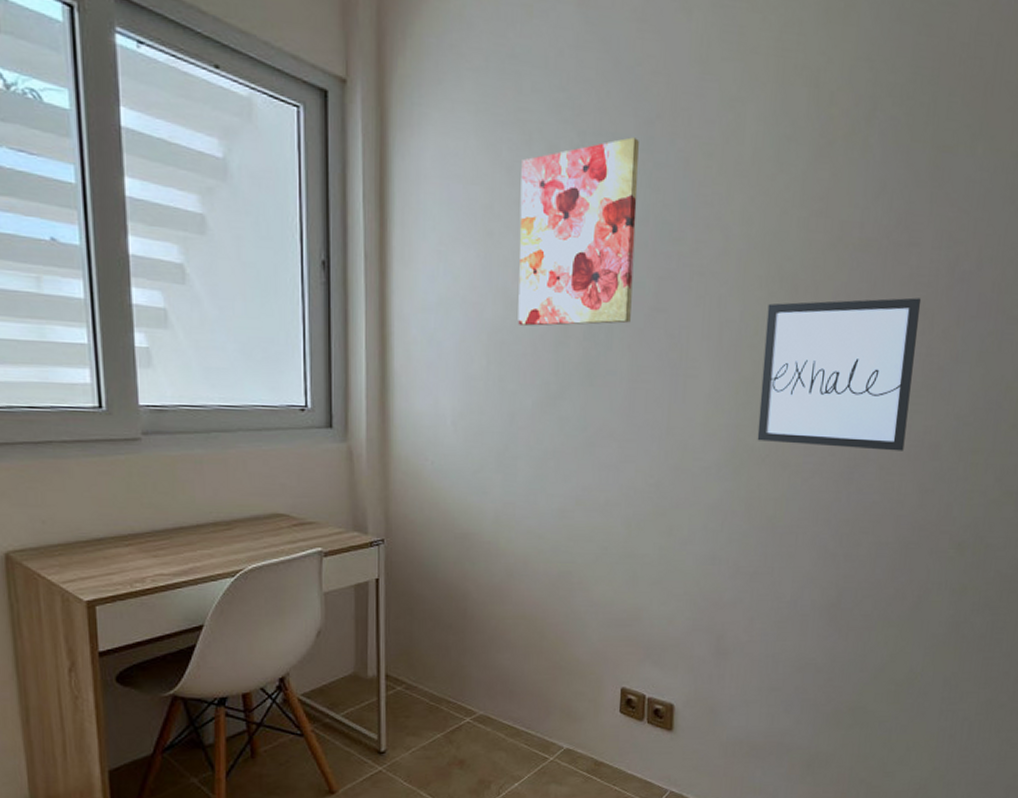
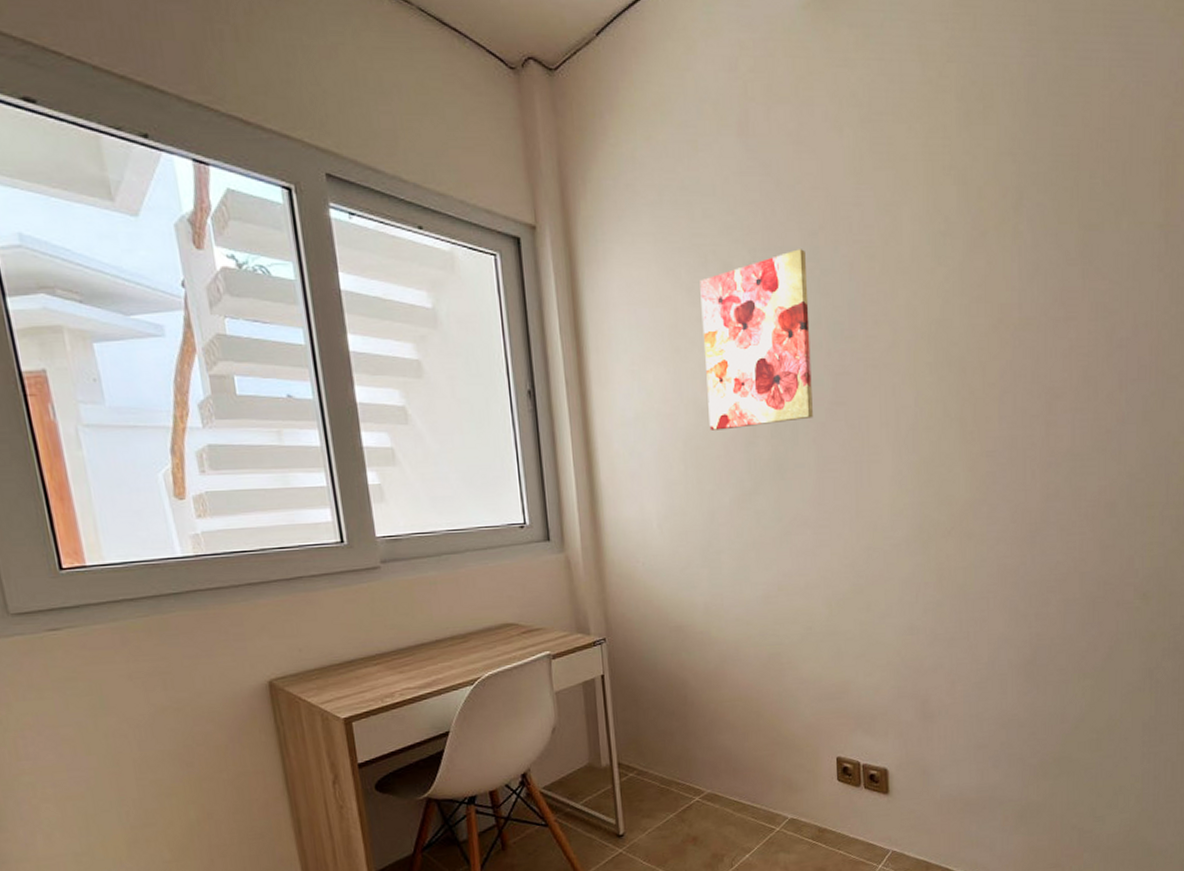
wall art: present [757,297,922,451] -> none [939,368,1084,515]

